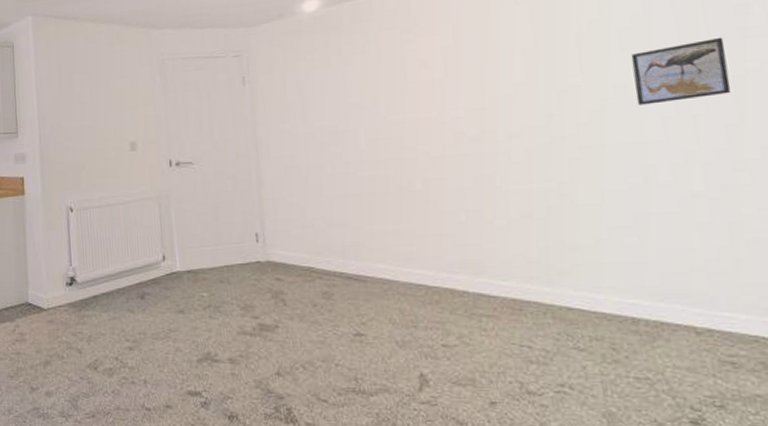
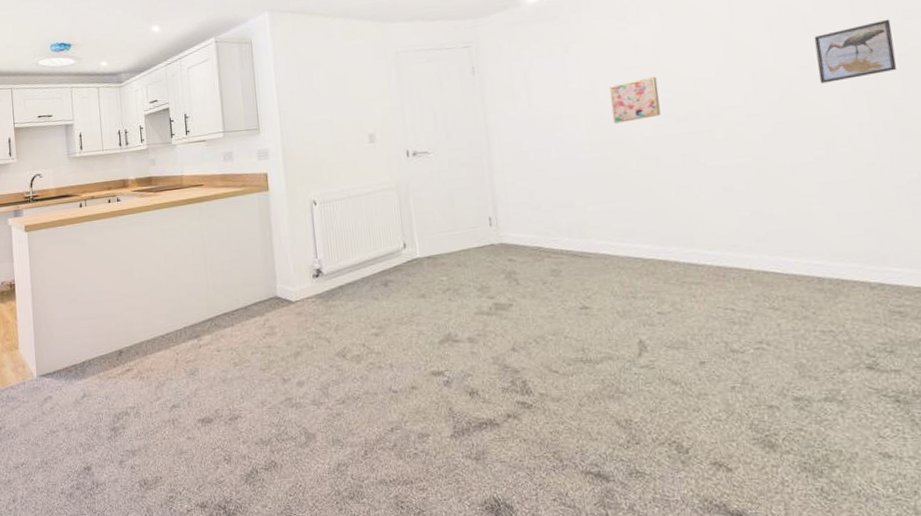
wall art: none [393,92,450,141] -> present [609,76,661,124]

